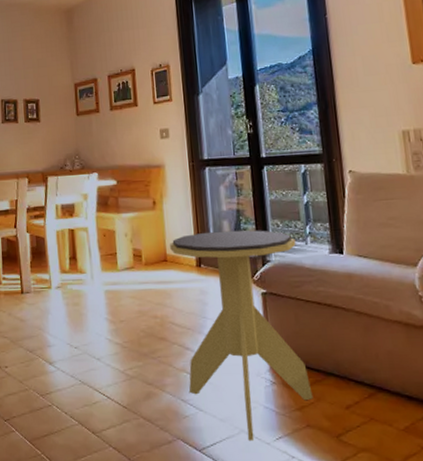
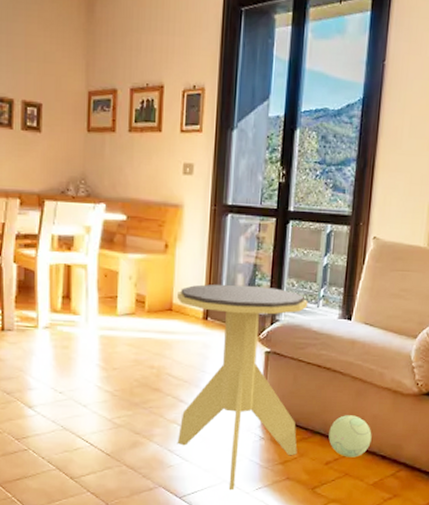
plush toy: none [343,353,392,400] -> present [328,415,372,458]

